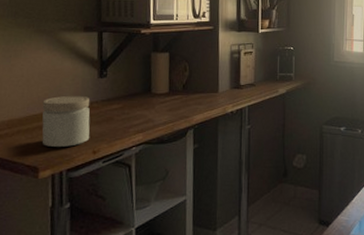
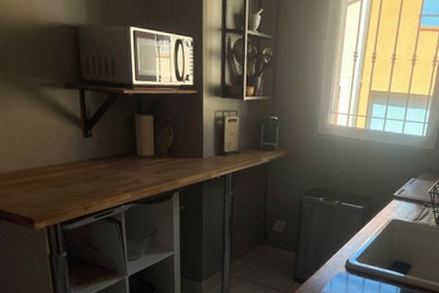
jar: present [42,95,90,148] -> none [30,153,80,202]

